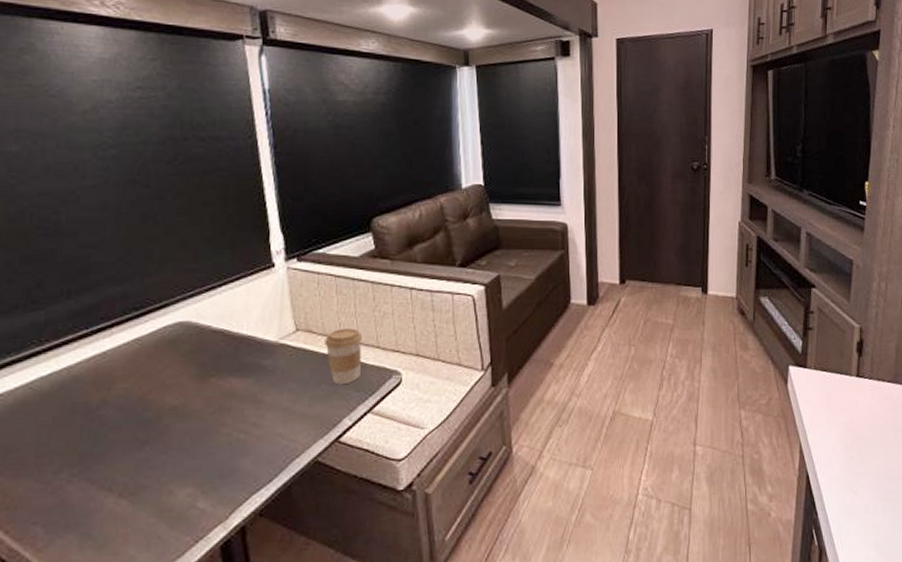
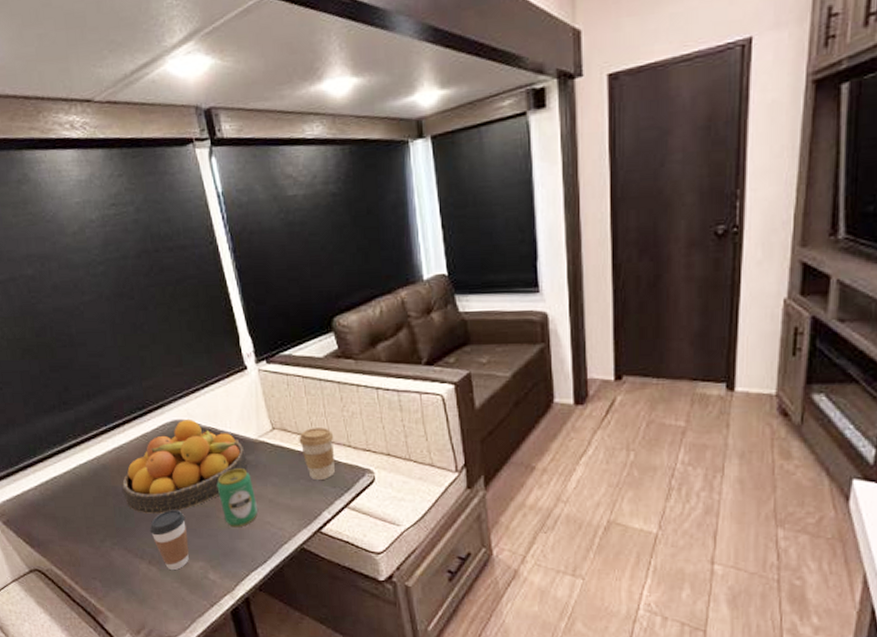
fruit bowl: none [97,321,263,434] -> present [122,420,247,514]
coffee cup: none [126,426,177,501] -> present [149,510,190,570]
beverage can: none [222,375,270,443] -> present [216,469,259,528]

